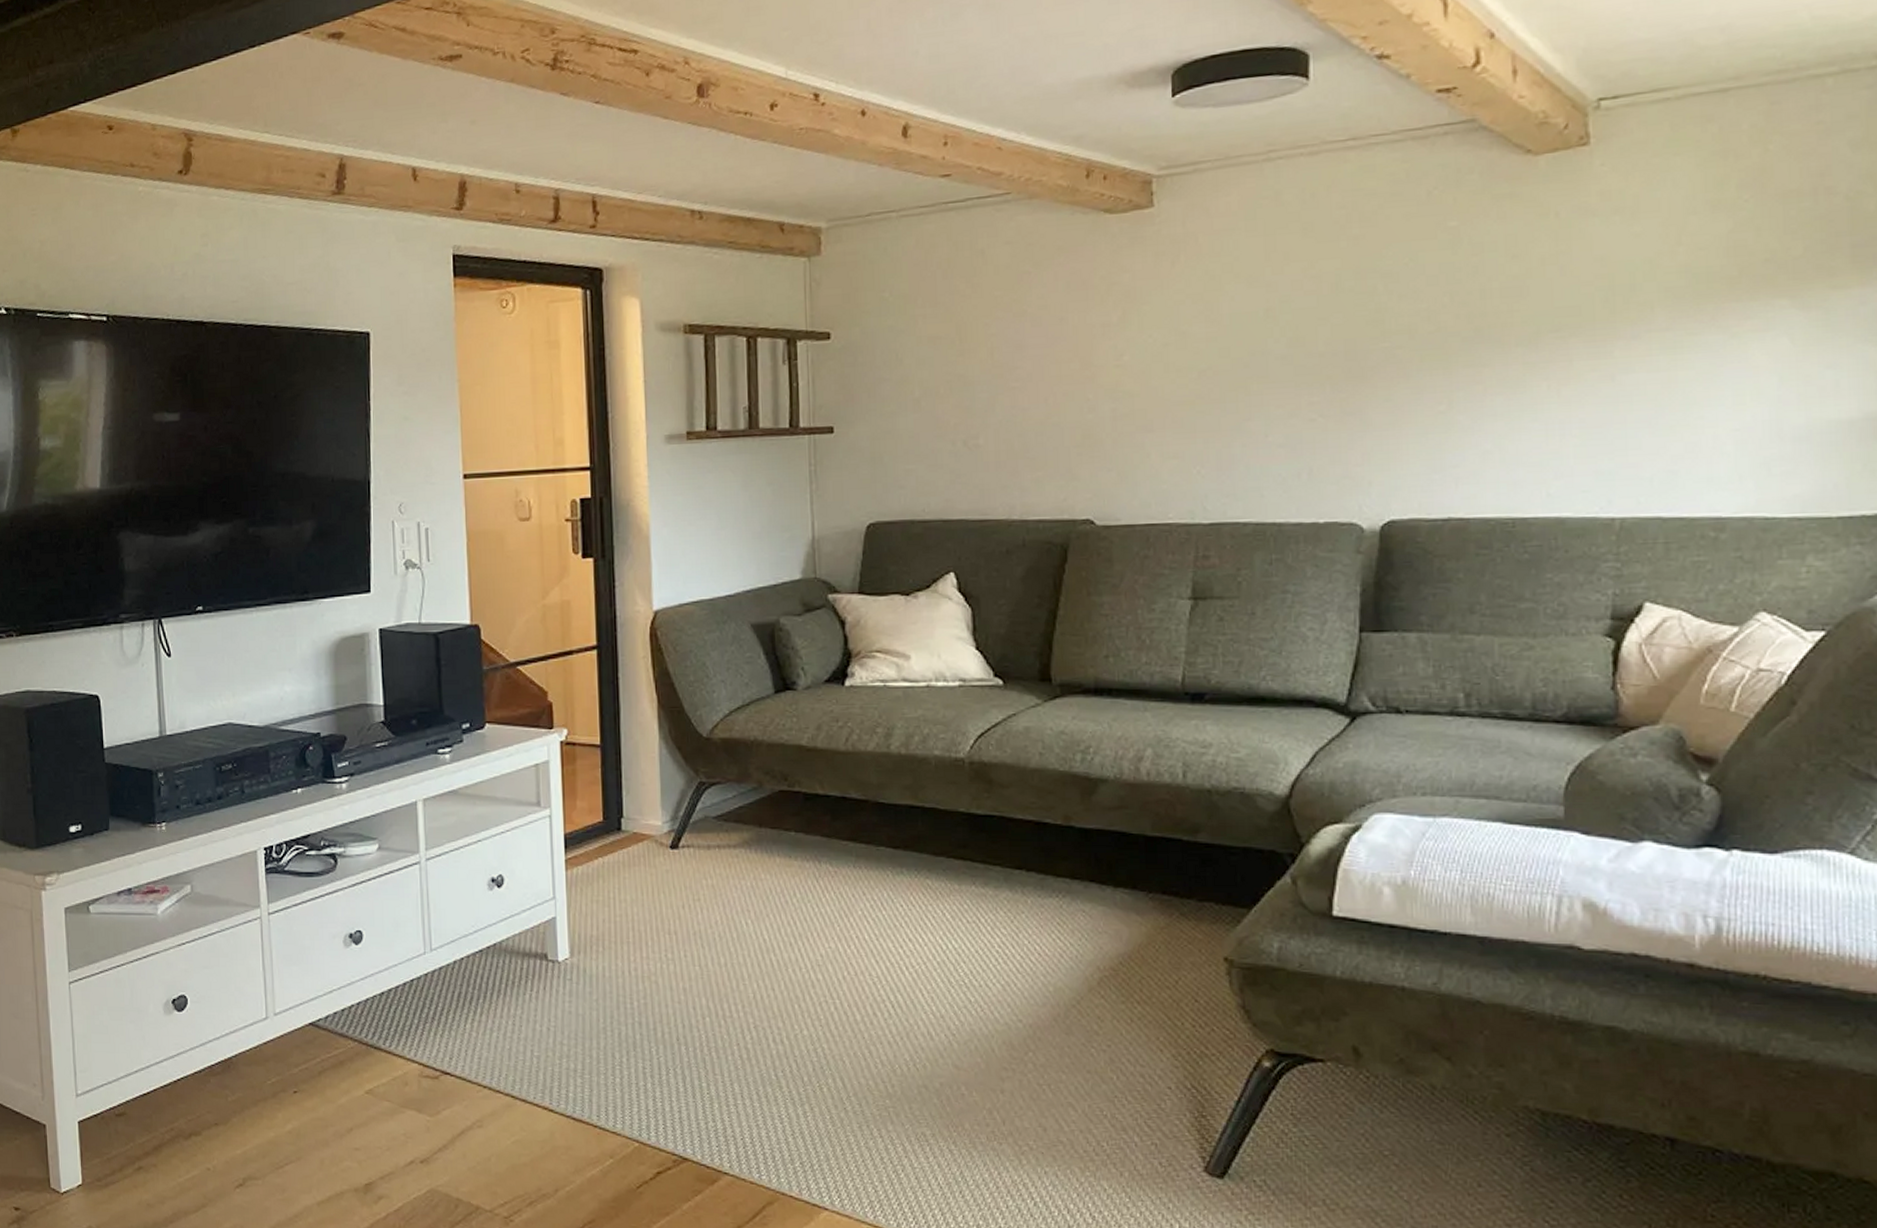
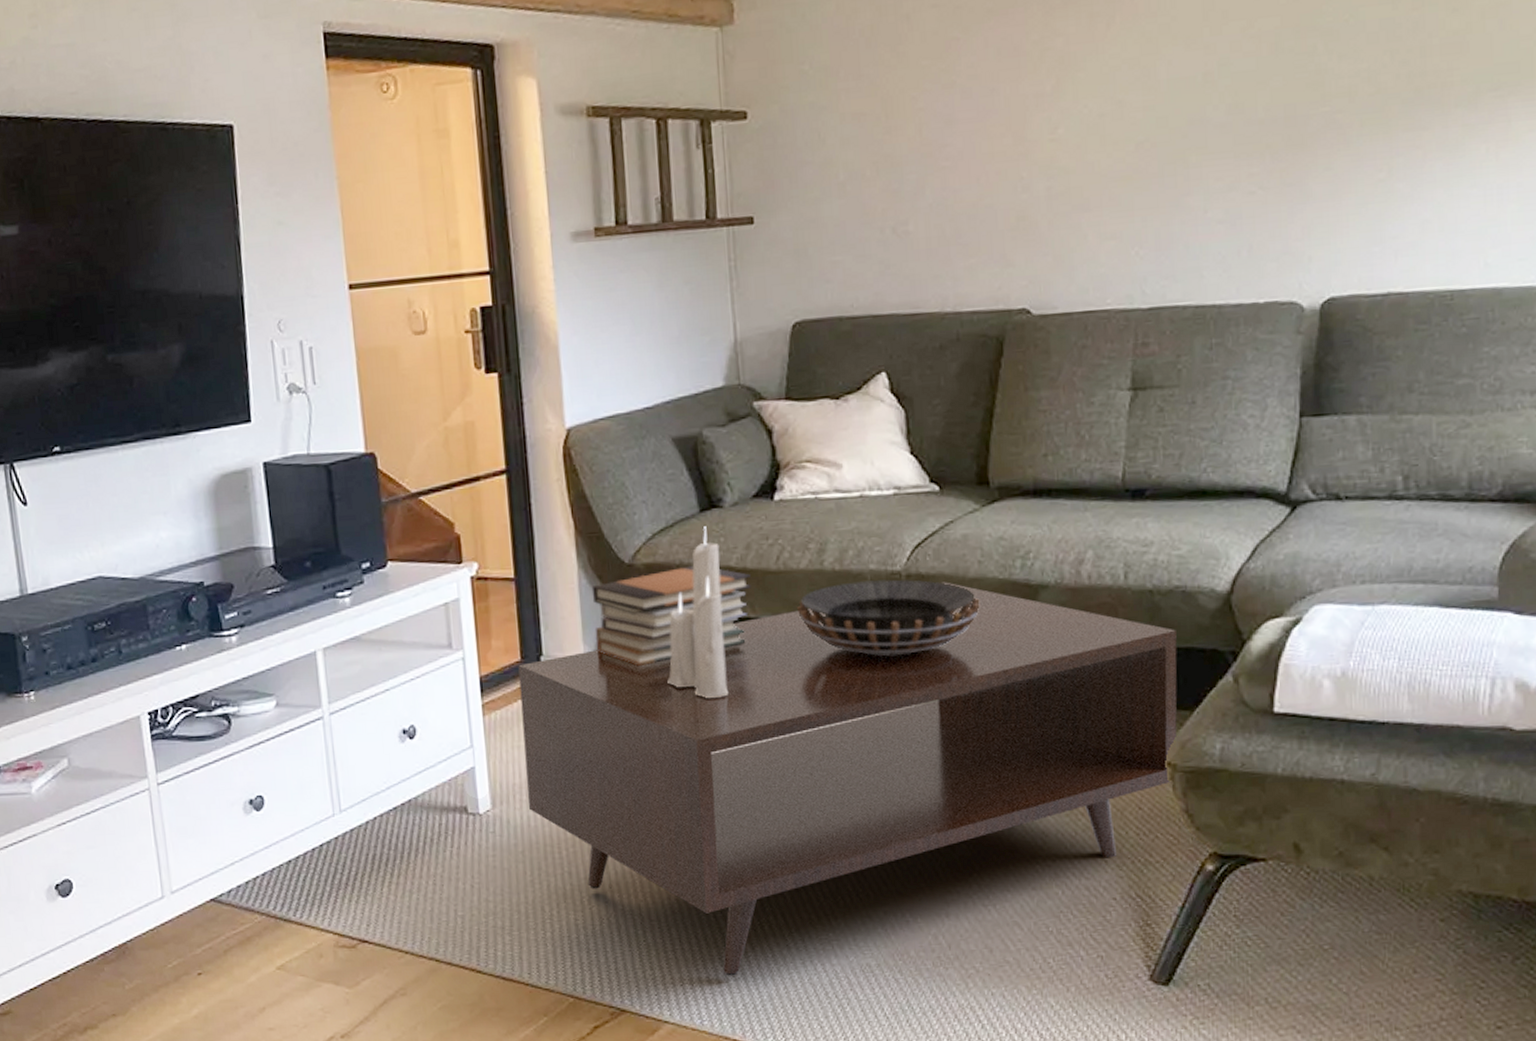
coffee table: none [600,771,1235,1134] -> present [518,582,1178,976]
book stack: none [671,742,821,832] -> present [592,565,751,666]
candle: none [739,706,796,867] -> present [667,526,728,698]
decorative bowl: none [863,766,1041,837] -> present [796,579,980,656]

